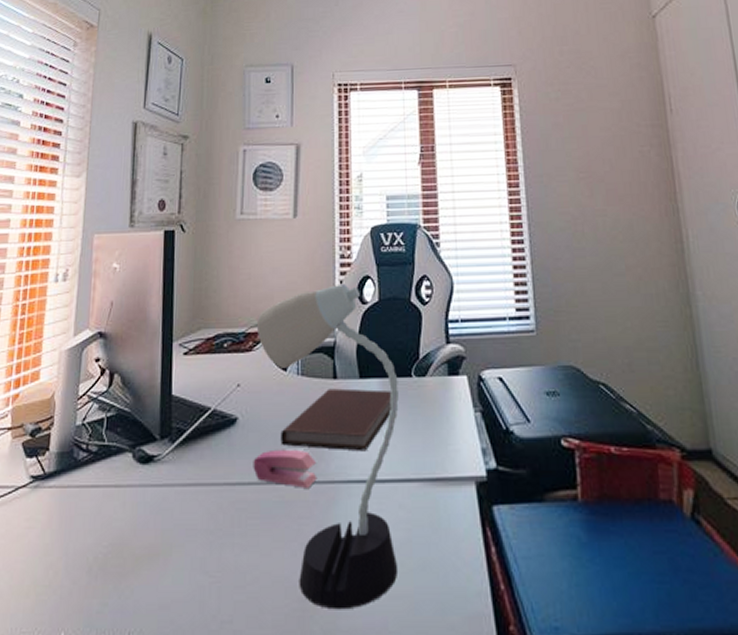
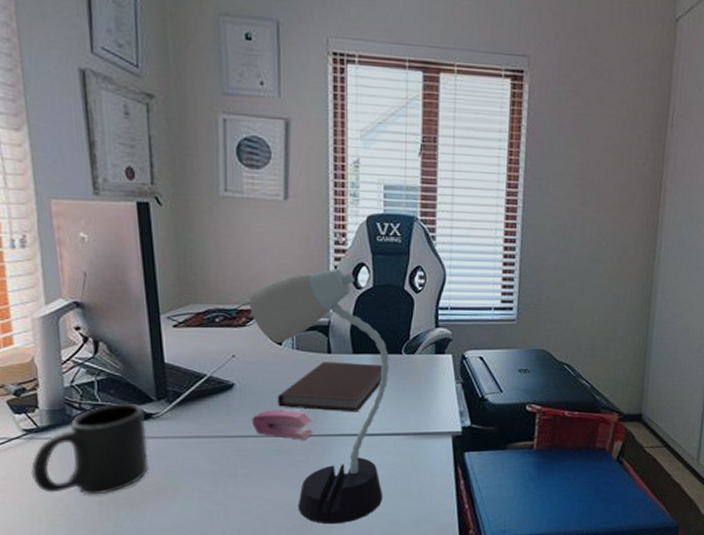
mug: none [28,444,147,560] -> present [30,404,150,495]

